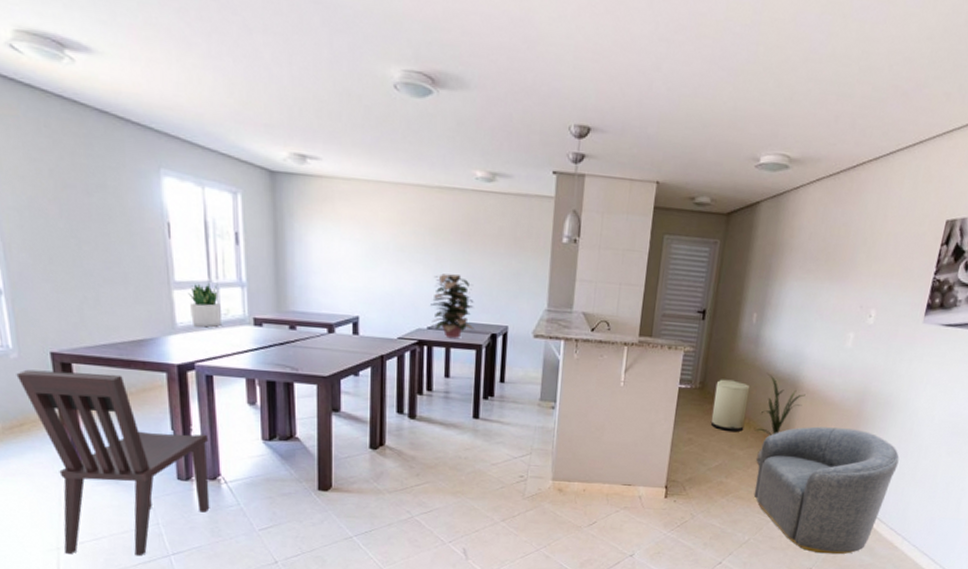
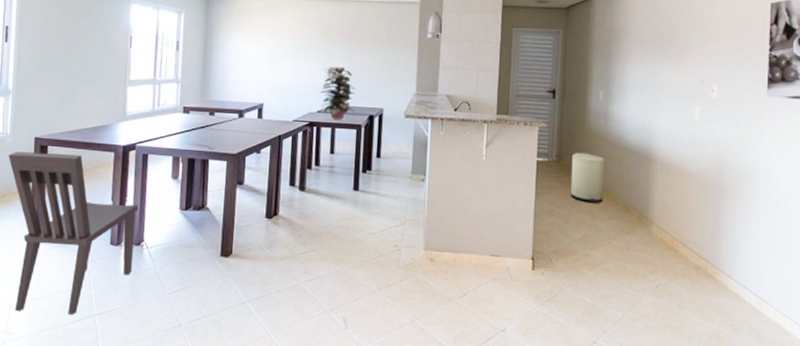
planter: present [188,282,221,329] -> none [138,80,161,116]
armchair: present [753,426,900,554] -> none [621,198,770,337]
house plant: present [755,374,806,464] -> none [616,147,660,236]

